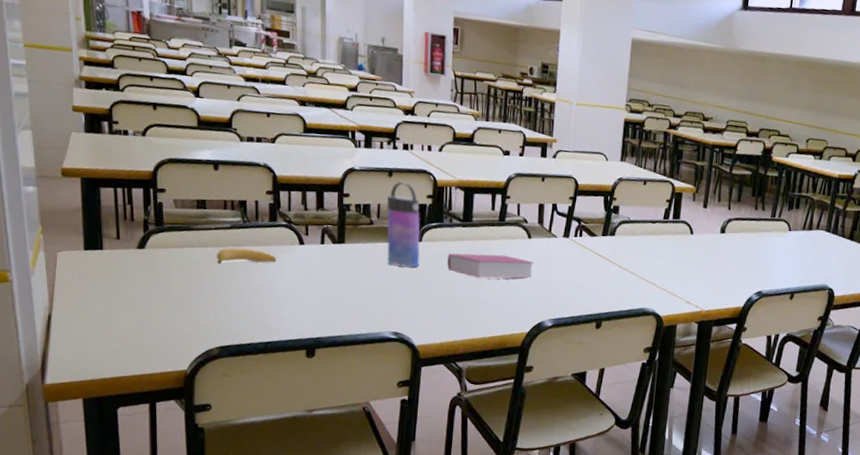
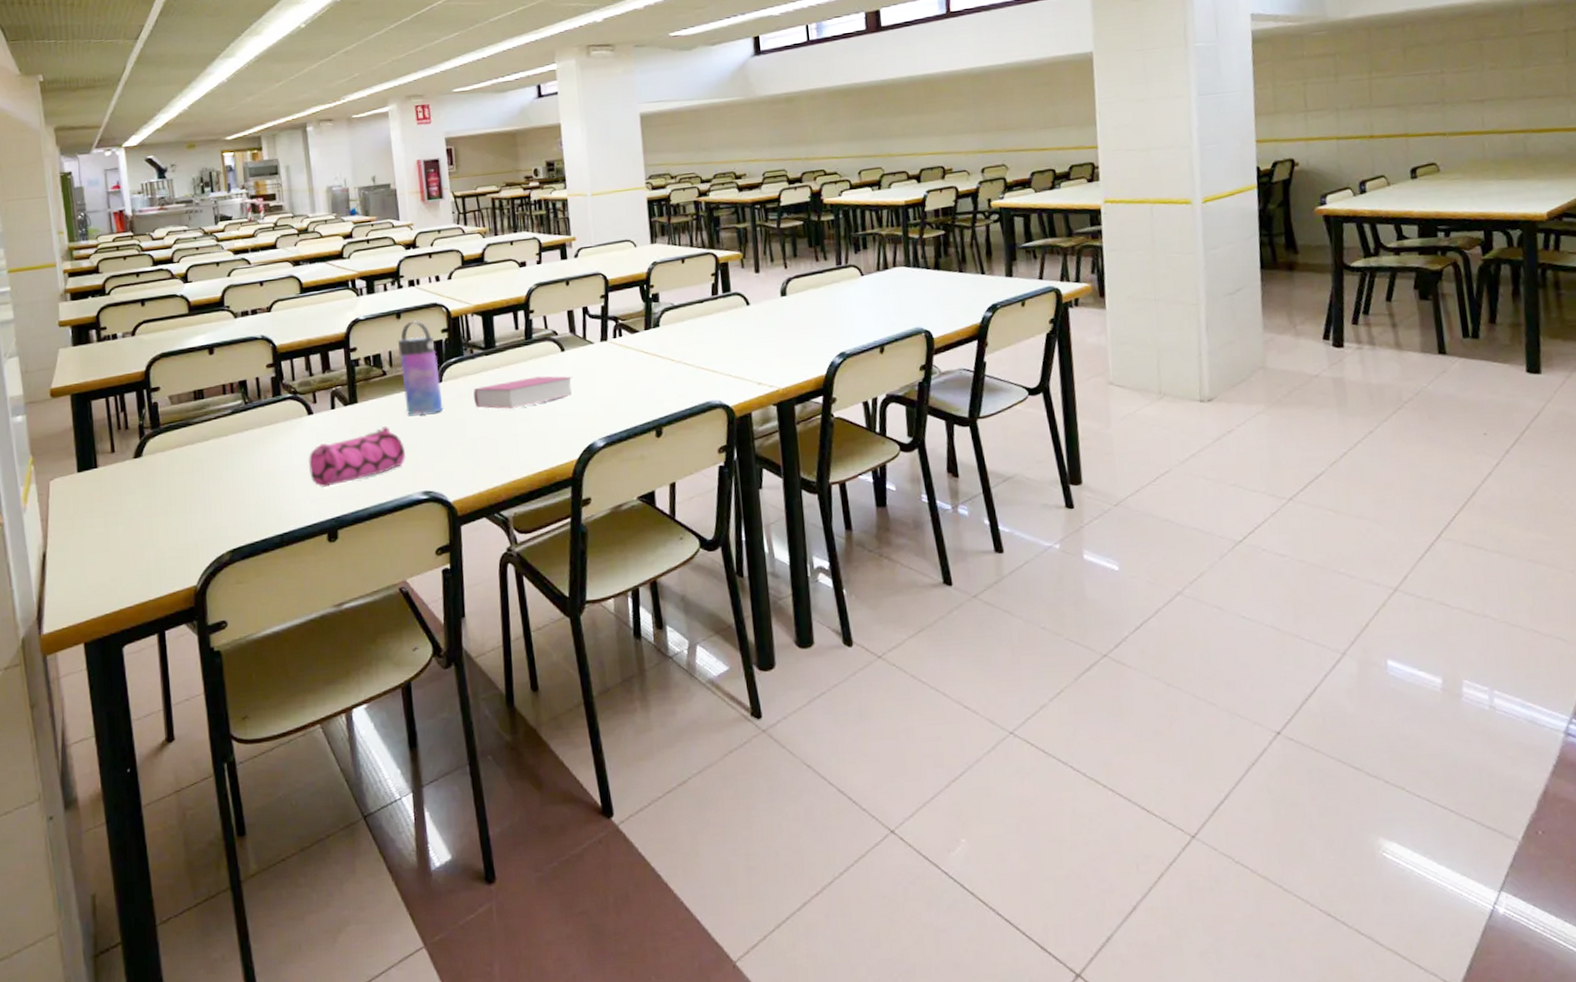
banana: present [216,247,277,265] -> none [219,431,285,457]
pencil case: none [295,269,382,311] -> present [308,426,407,487]

